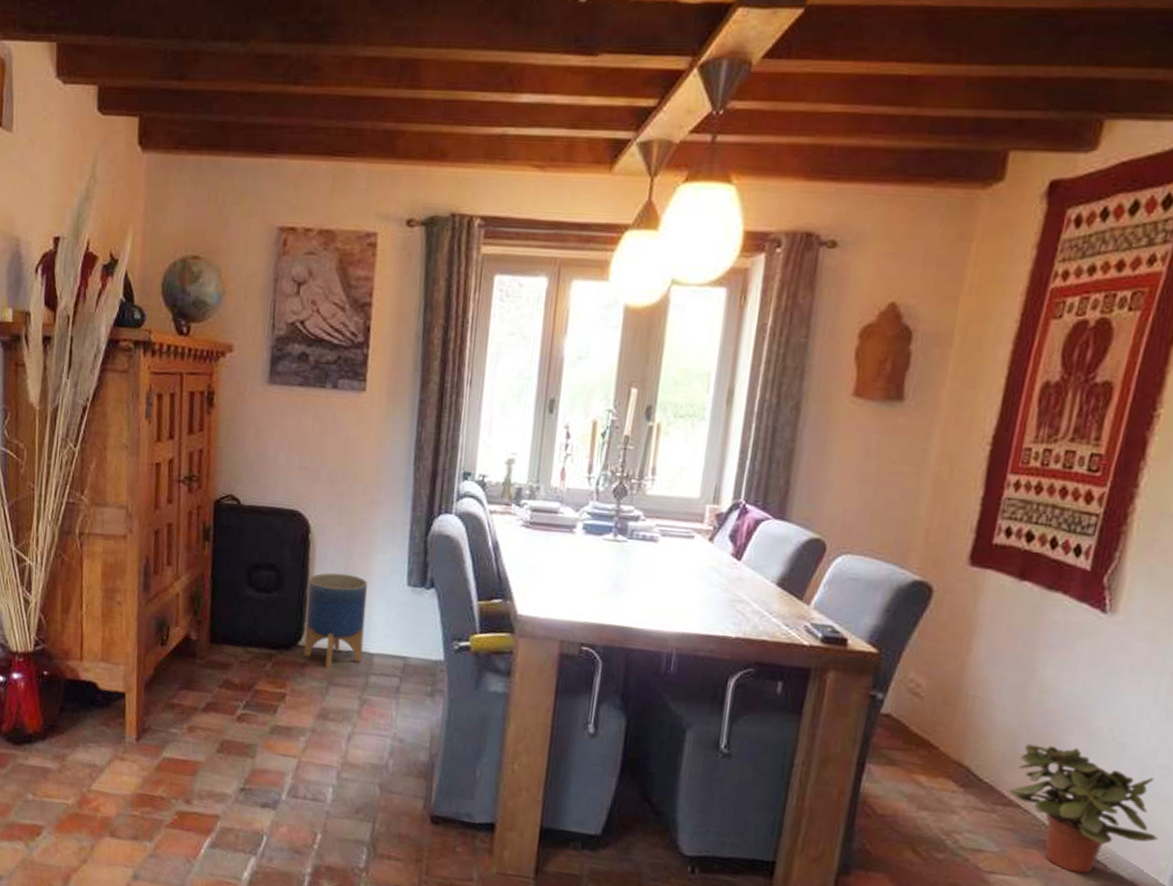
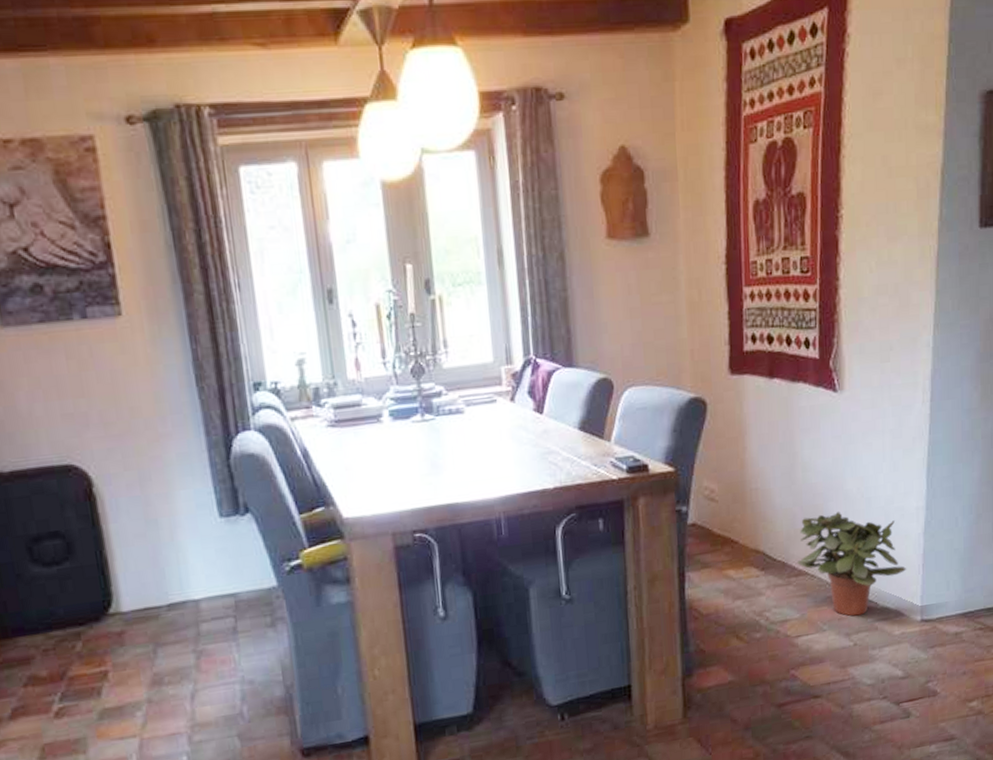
planter: present [303,572,368,669] -> none [104,521,187,630]

